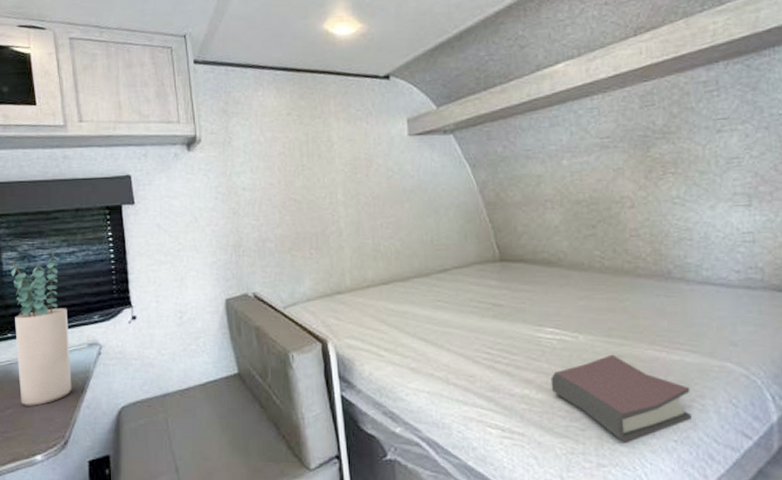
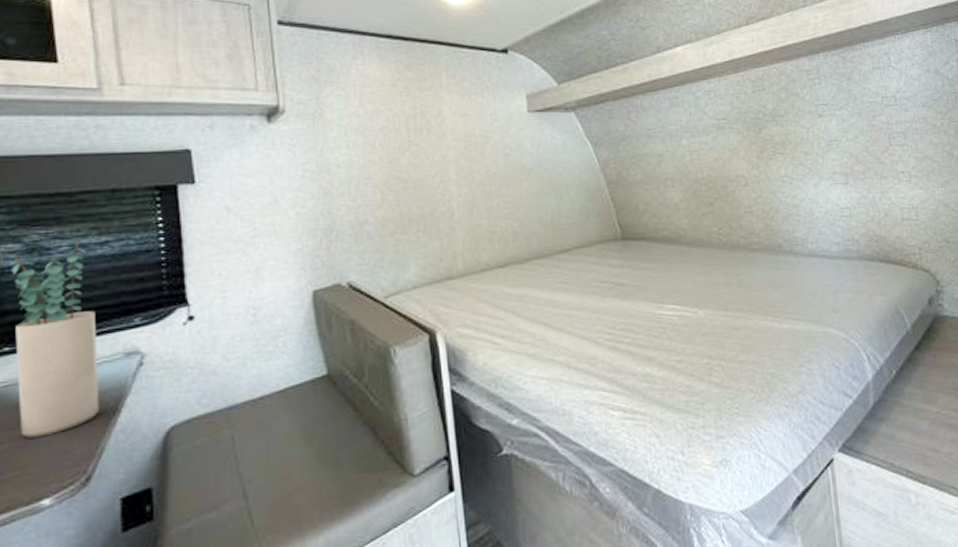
hardback book: present [550,354,692,442] -> none [672,327,801,412]

